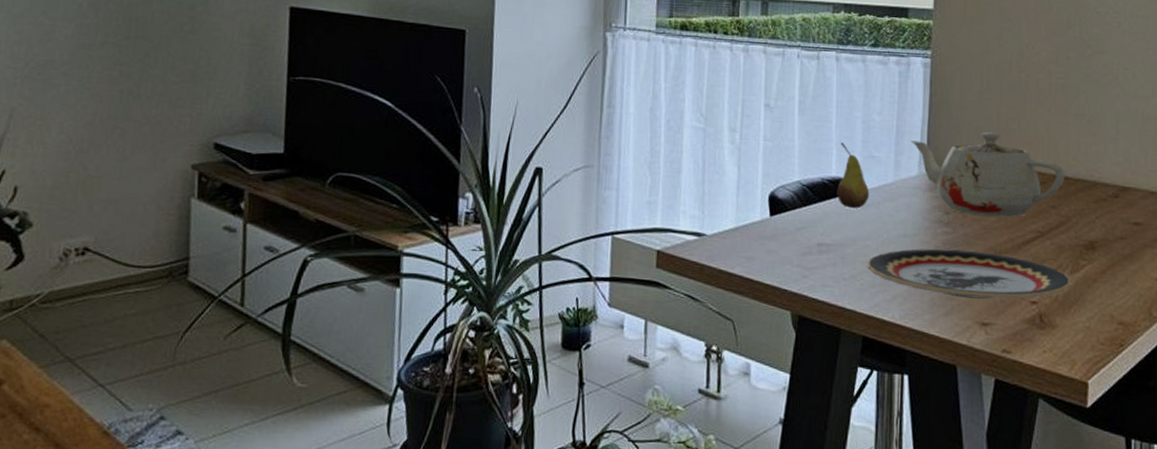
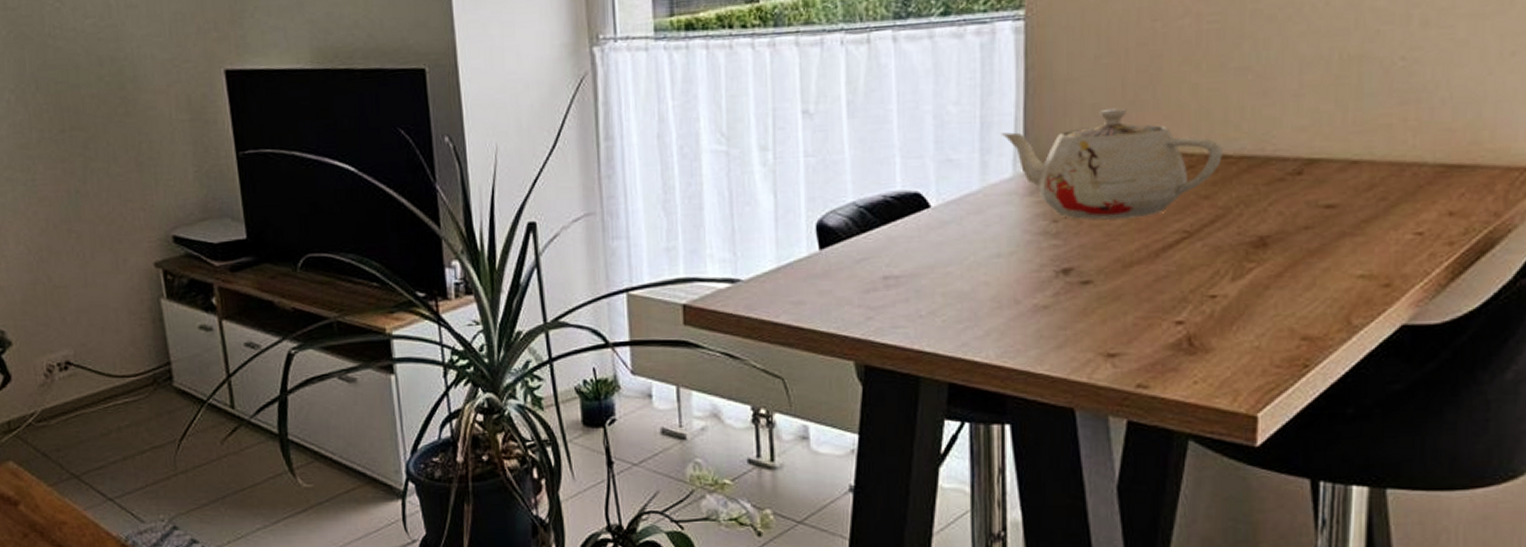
fruit: present [837,142,870,209] -> none [904,147,948,229]
plate: present [867,248,1072,299] -> none [949,265,1233,325]

